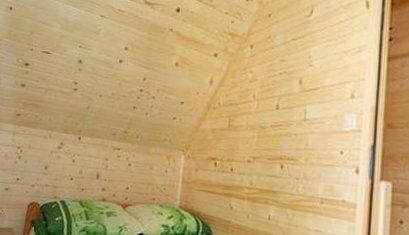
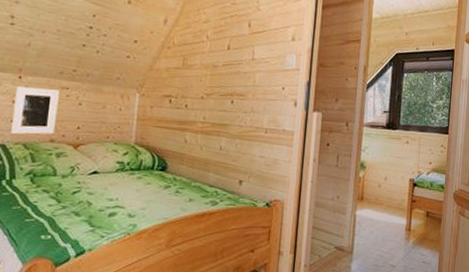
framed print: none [70,147,112,193] -> present [11,87,60,135]

